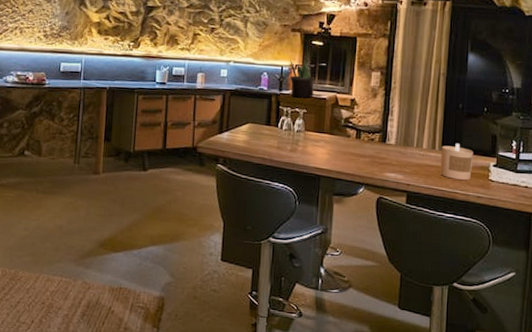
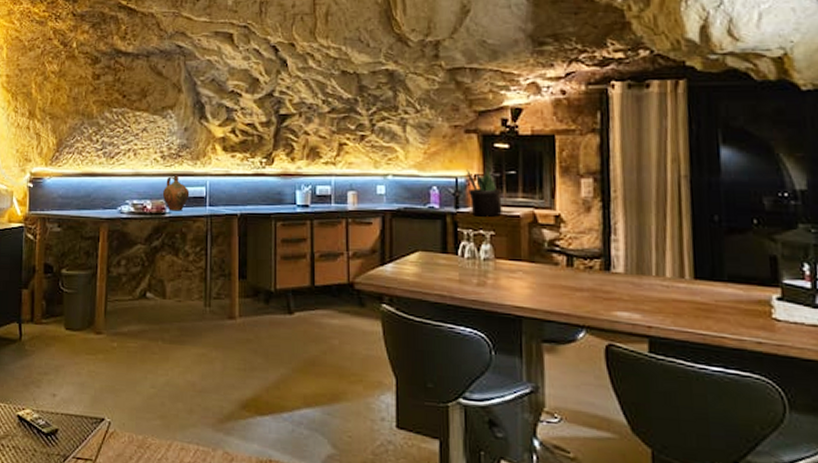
ceramic jug: none [43,52,67,83] -> present [162,175,190,211]
candle: present [440,143,474,181] -> none [693,268,745,321]

